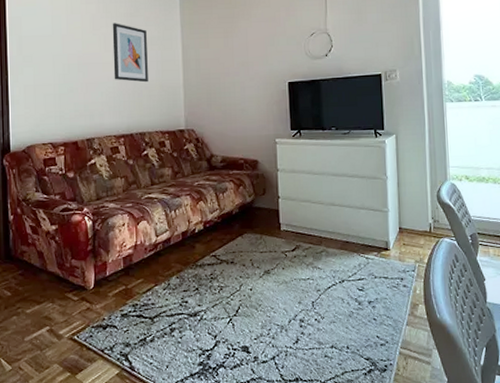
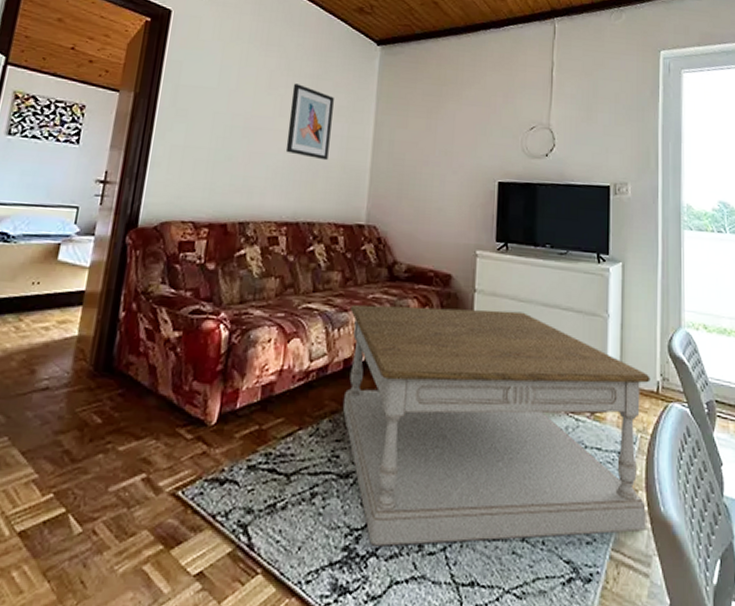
coffee table: none [181,182,426,360] -> present [342,304,650,547]

